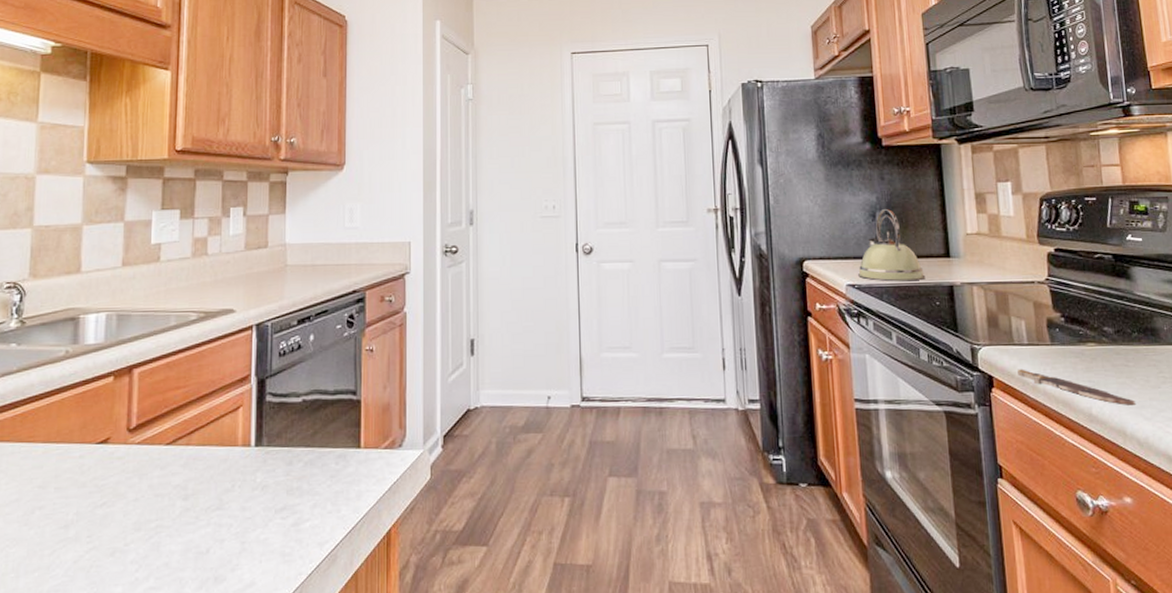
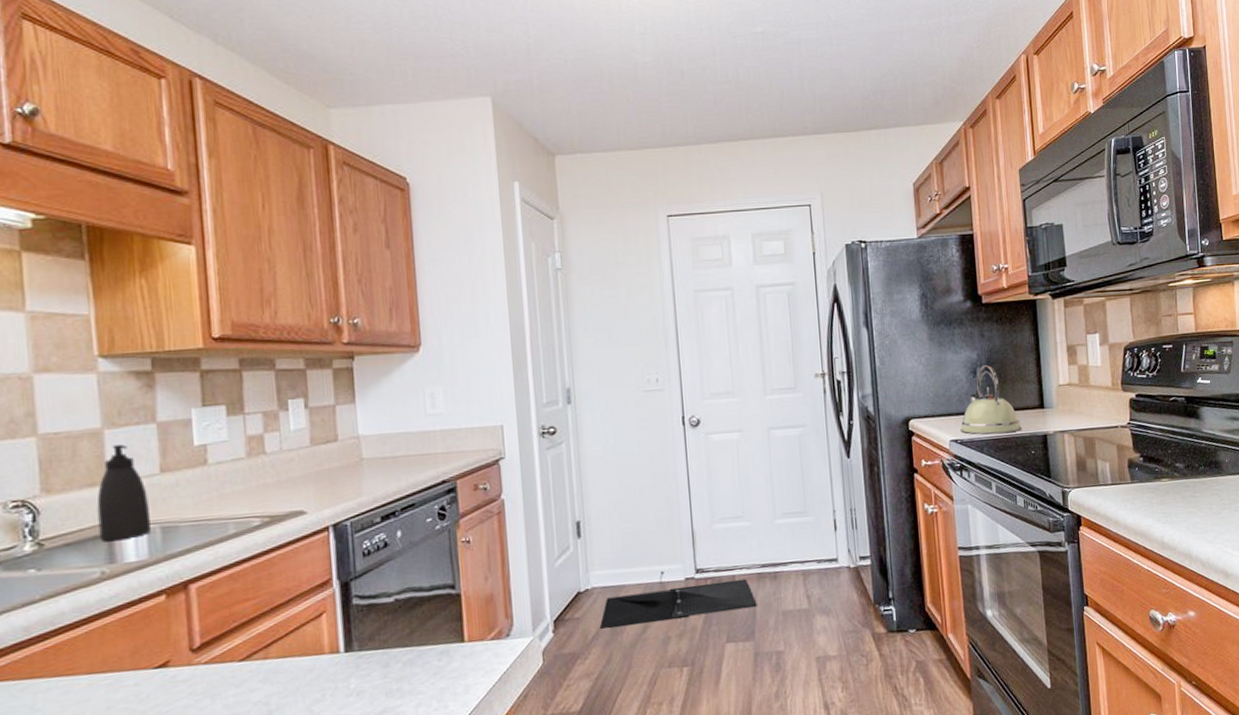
soap dispenser: none [68,239,110,324] -> present [97,444,151,542]
door mat: none [485,411,641,450] -> present [599,578,757,630]
knife: present [1018,369,1135,405] -> none [1102,506,1200,532]

